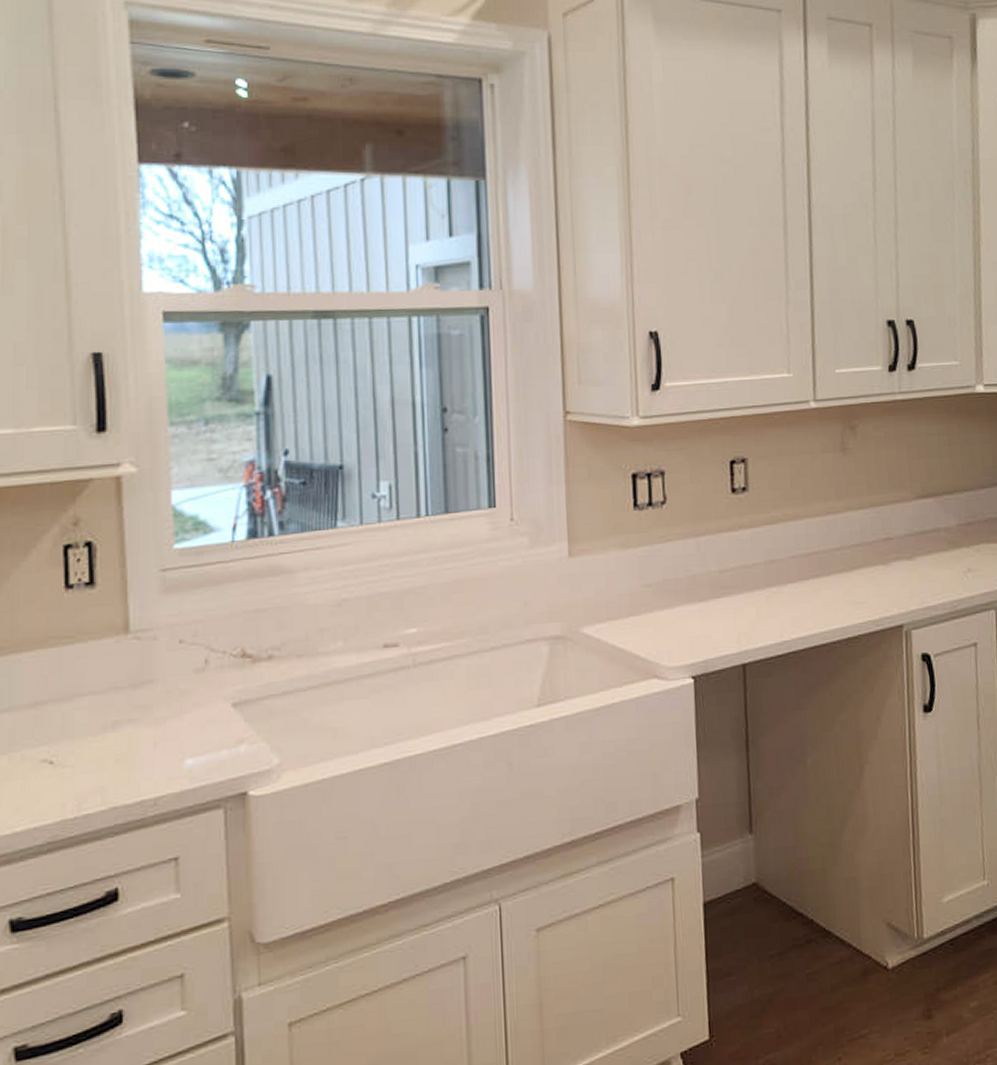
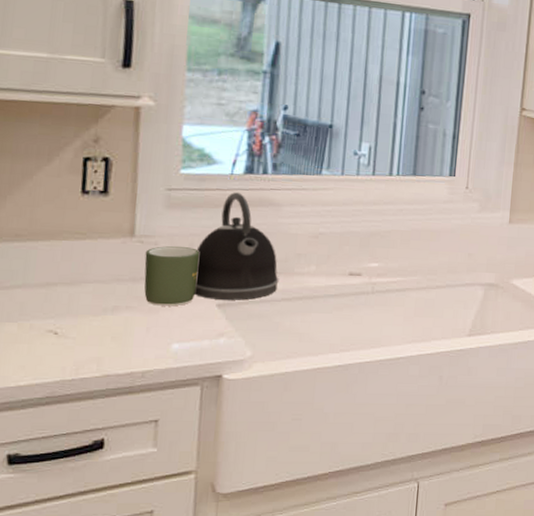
mug: none [144,637,207,715] -> present [144,245,200,307]
kettle: none [201,563,302,698] -> present [193,192,279,300]

